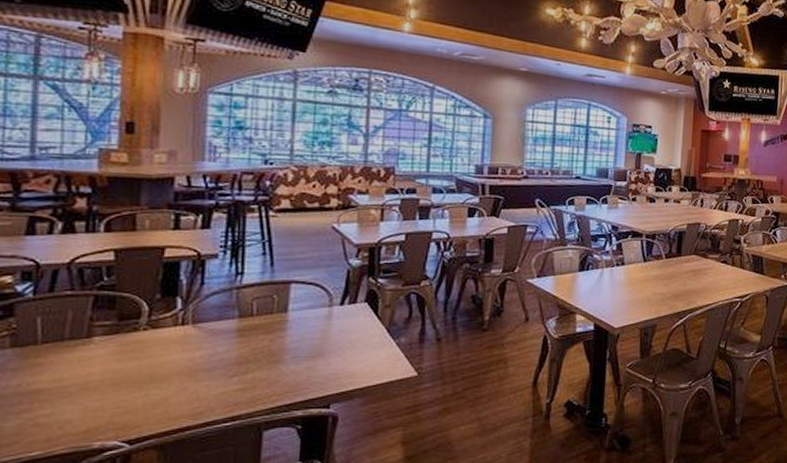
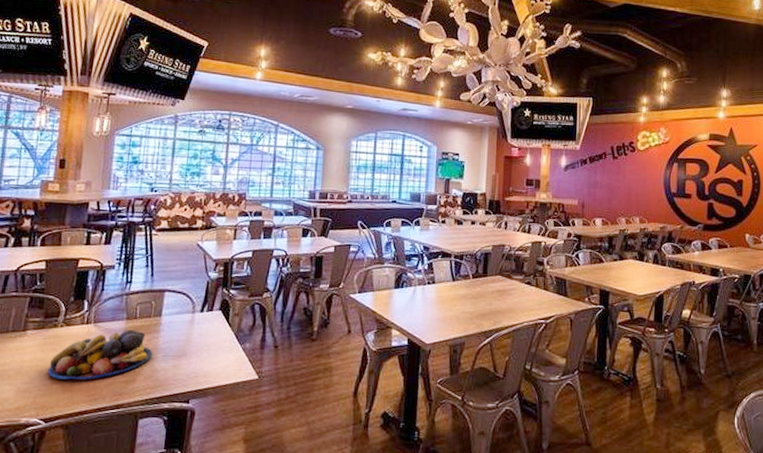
fruit bowl: none [129,329,278,393] -> present [48,329,153,380]

